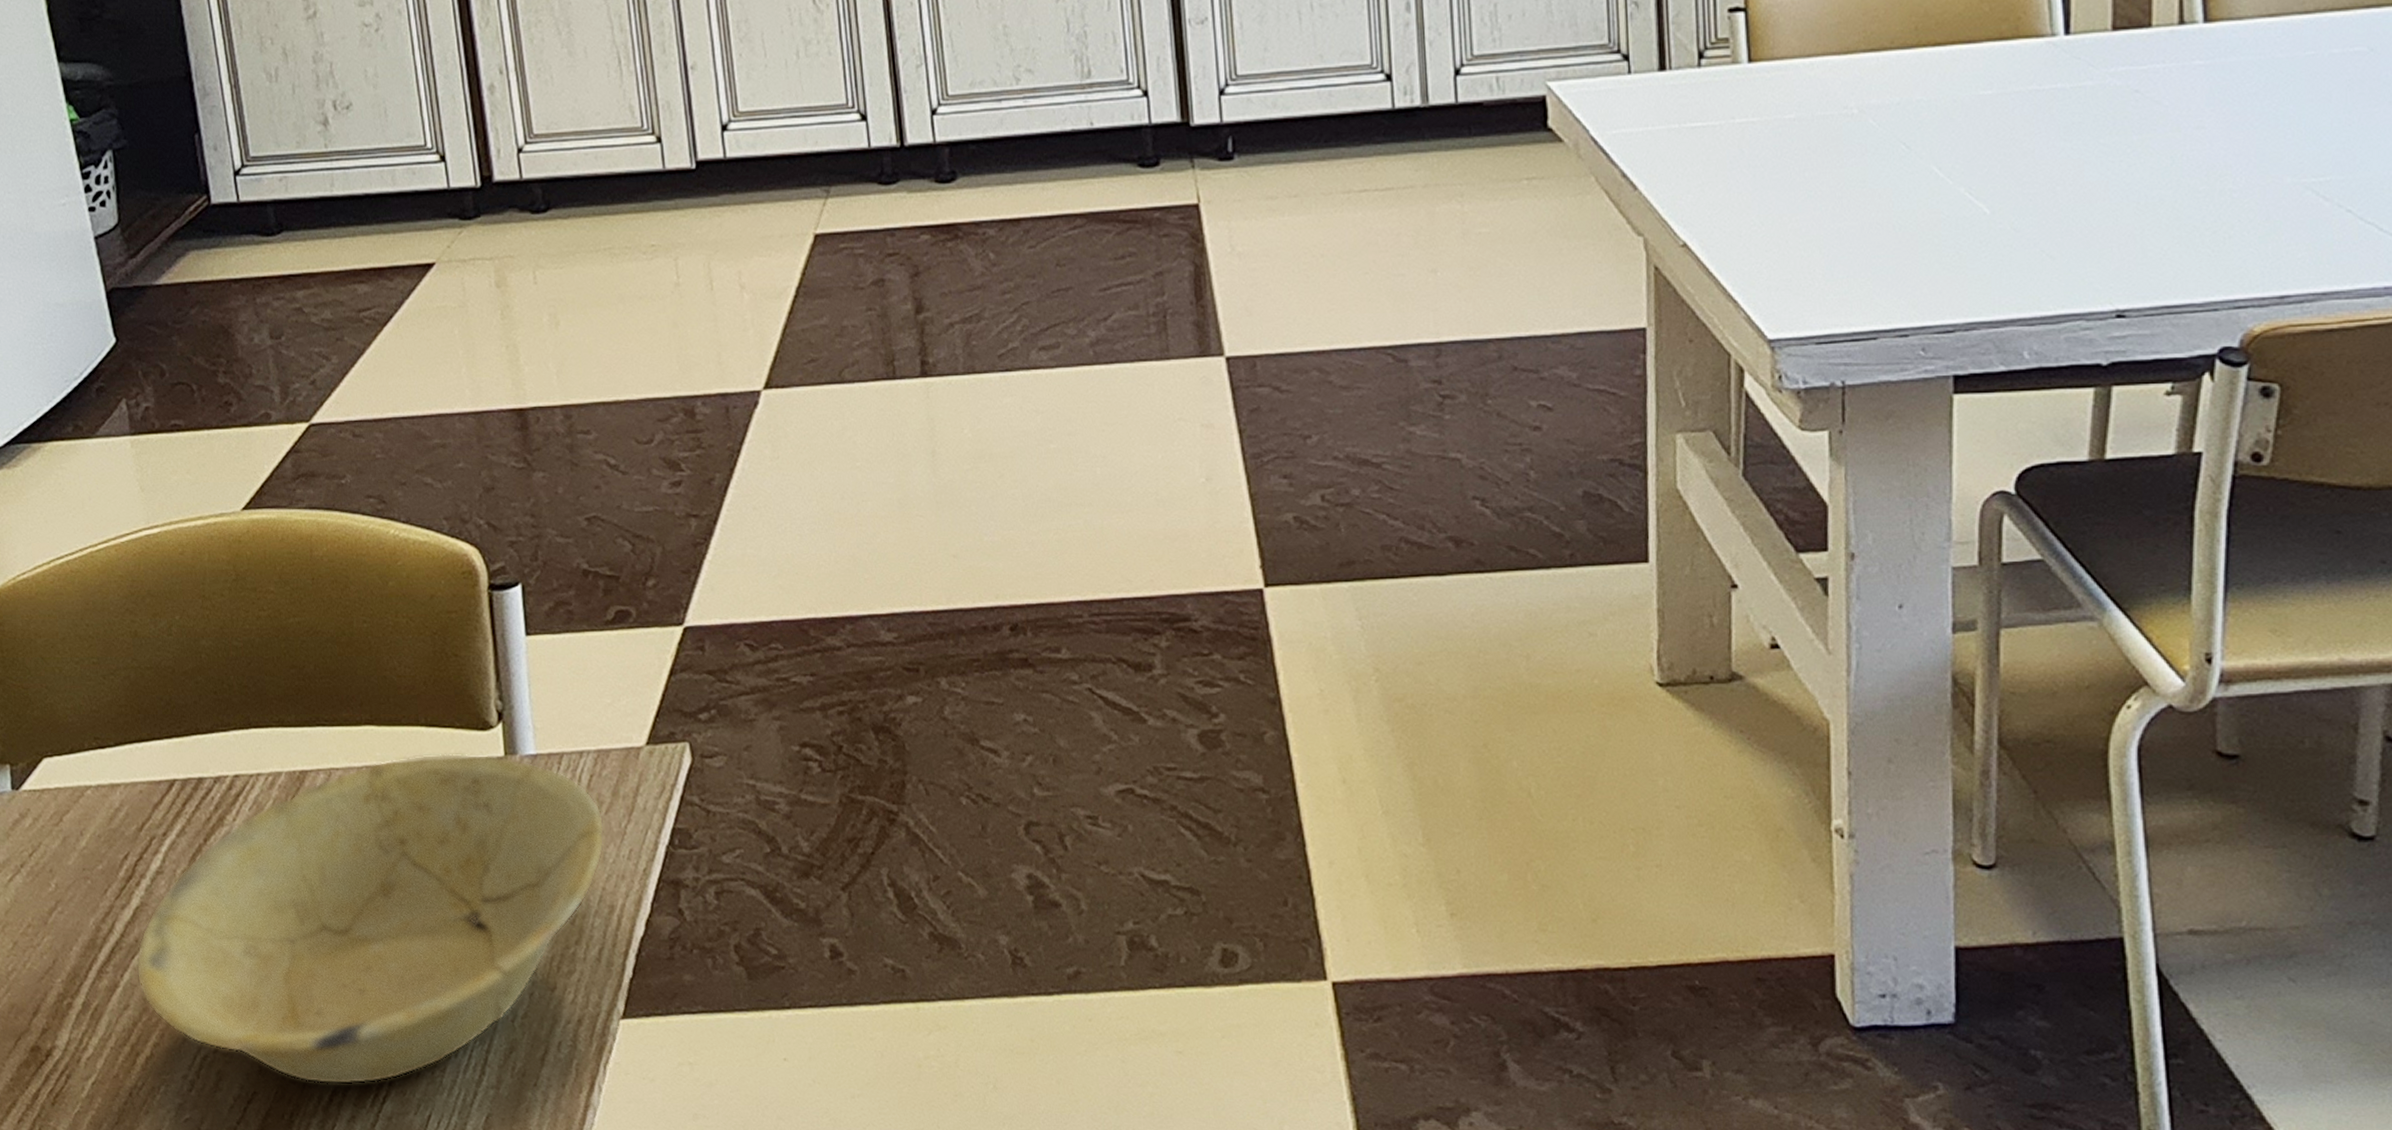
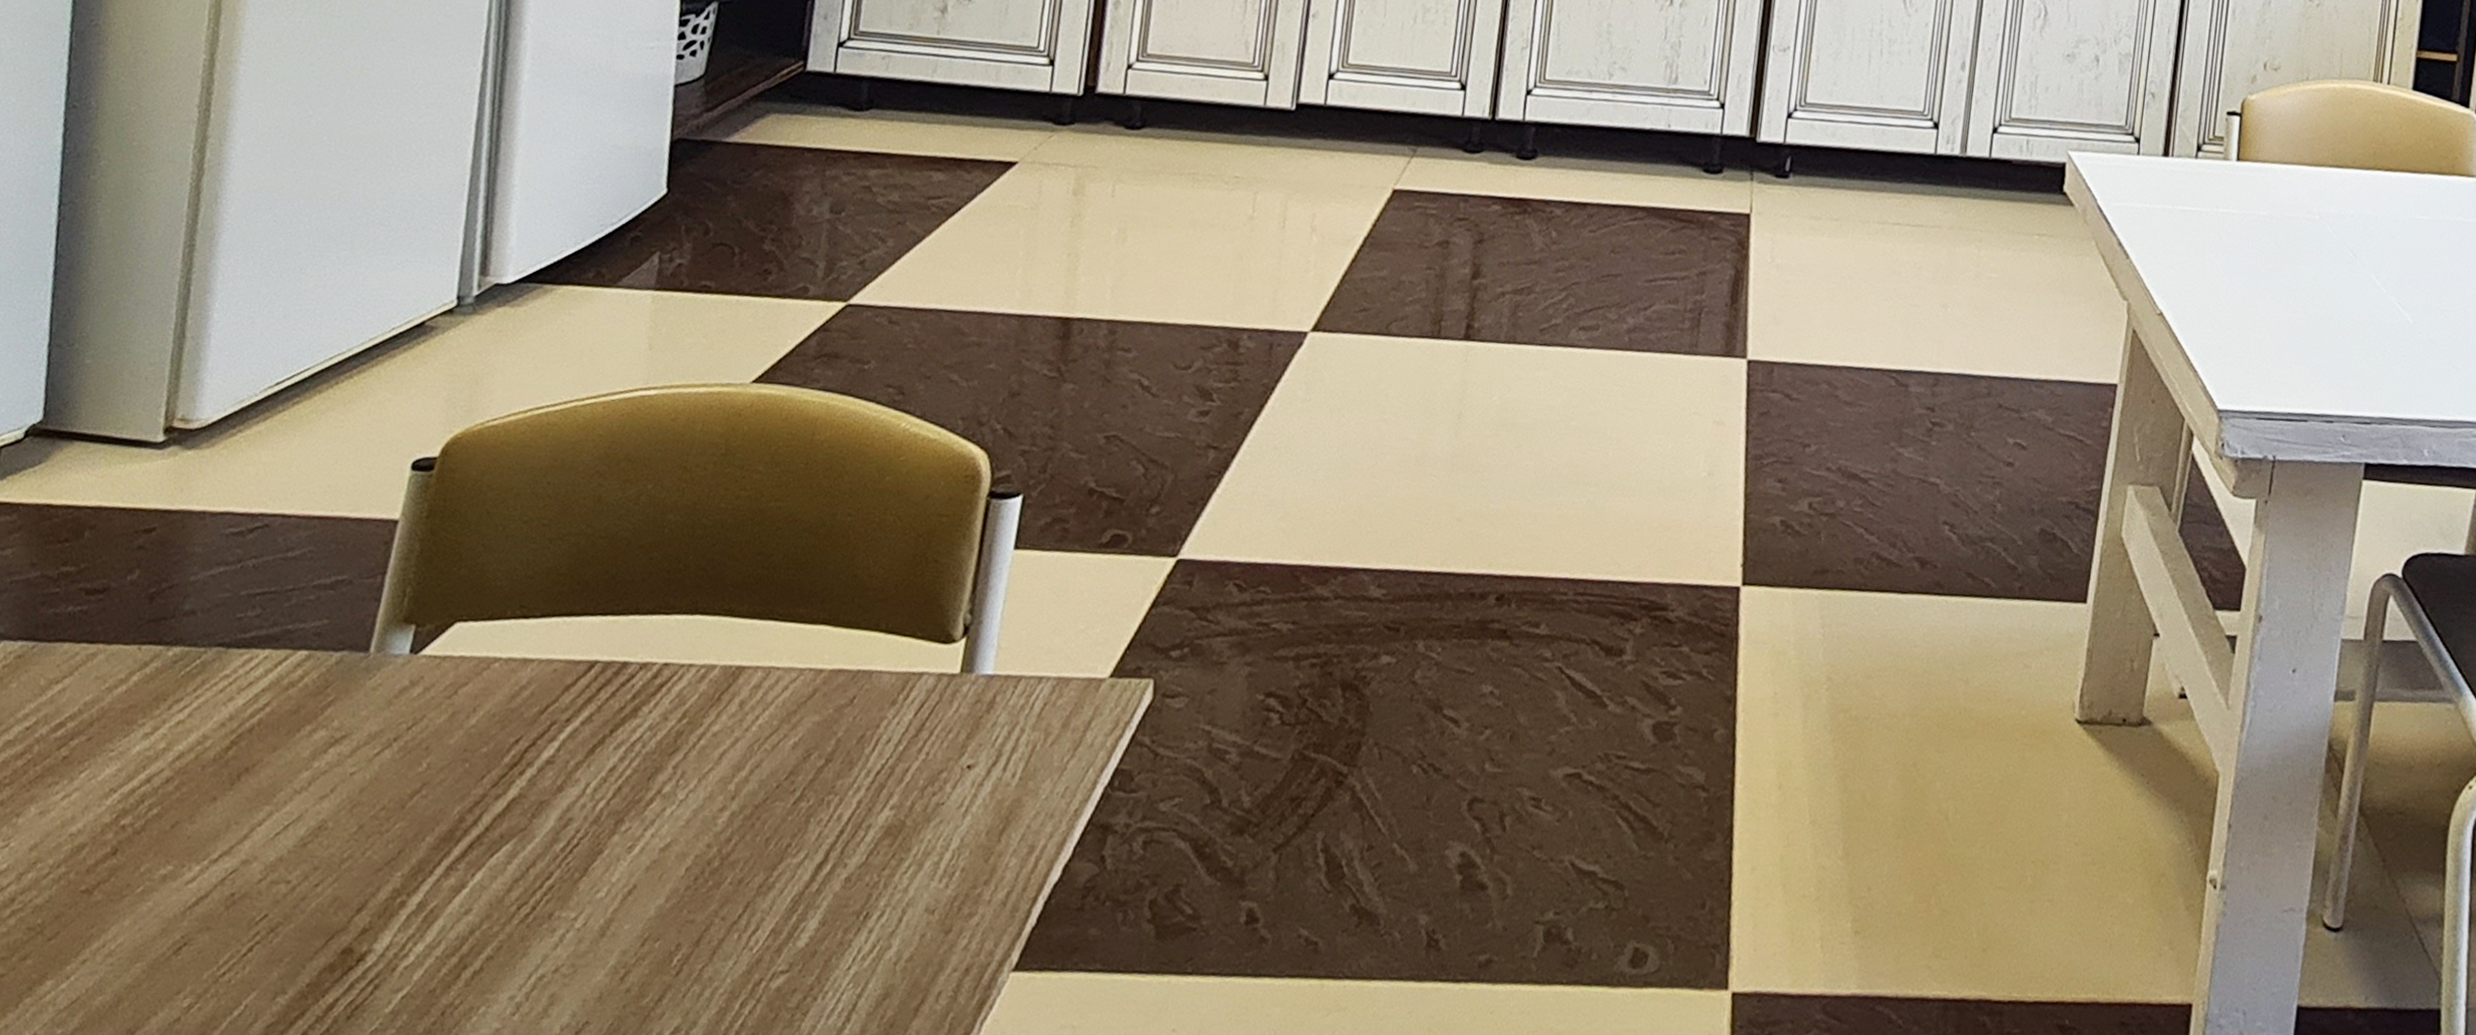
bowl: present [136,753,605,1085] -> none [488,662,1047,1022]

